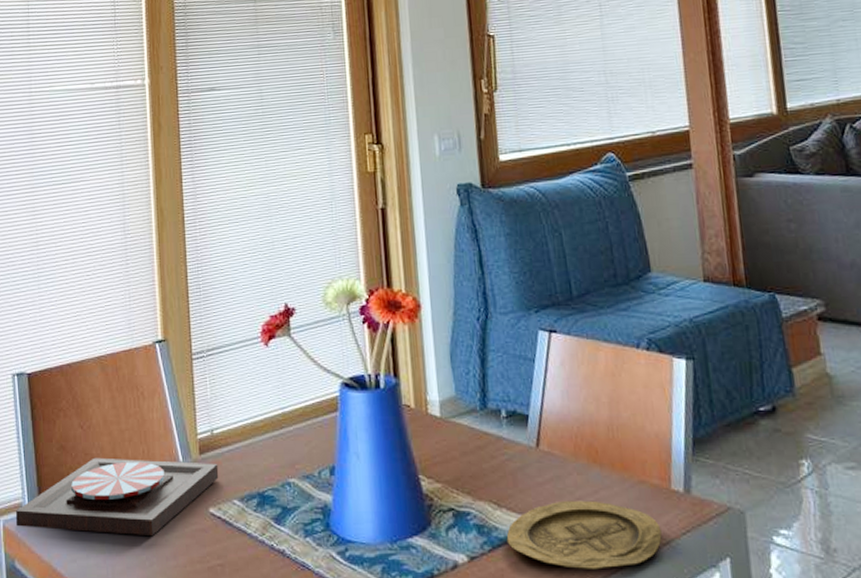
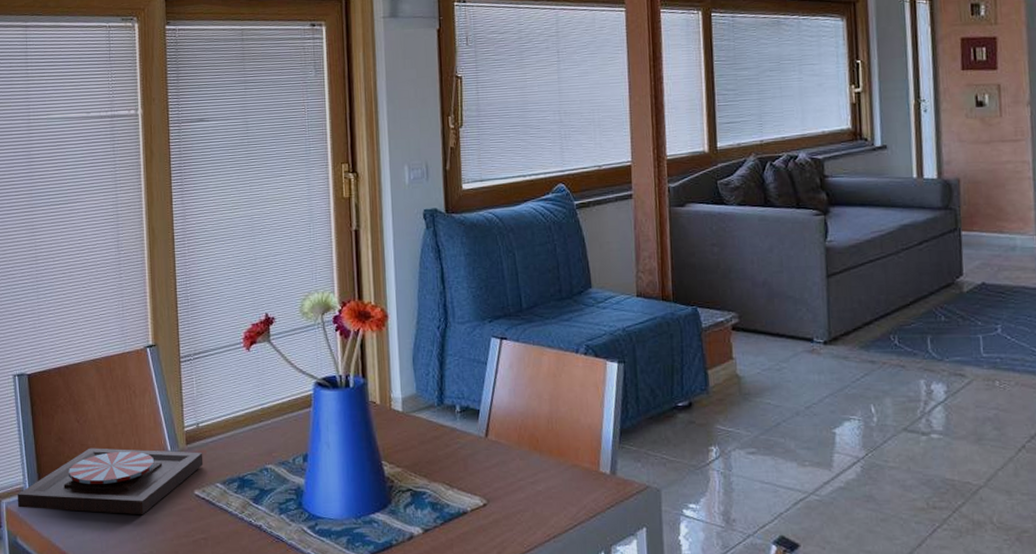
plate: present [506,500,662,570] -> none [456,481,590,538]

